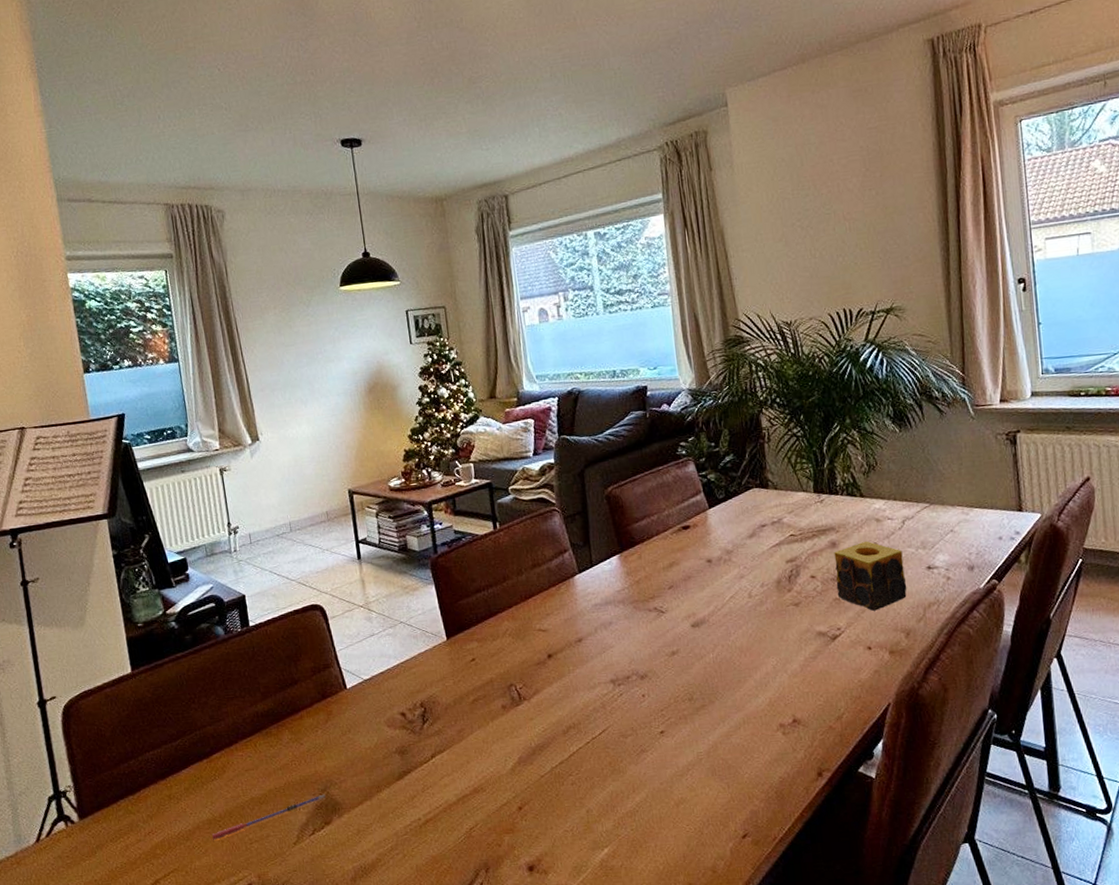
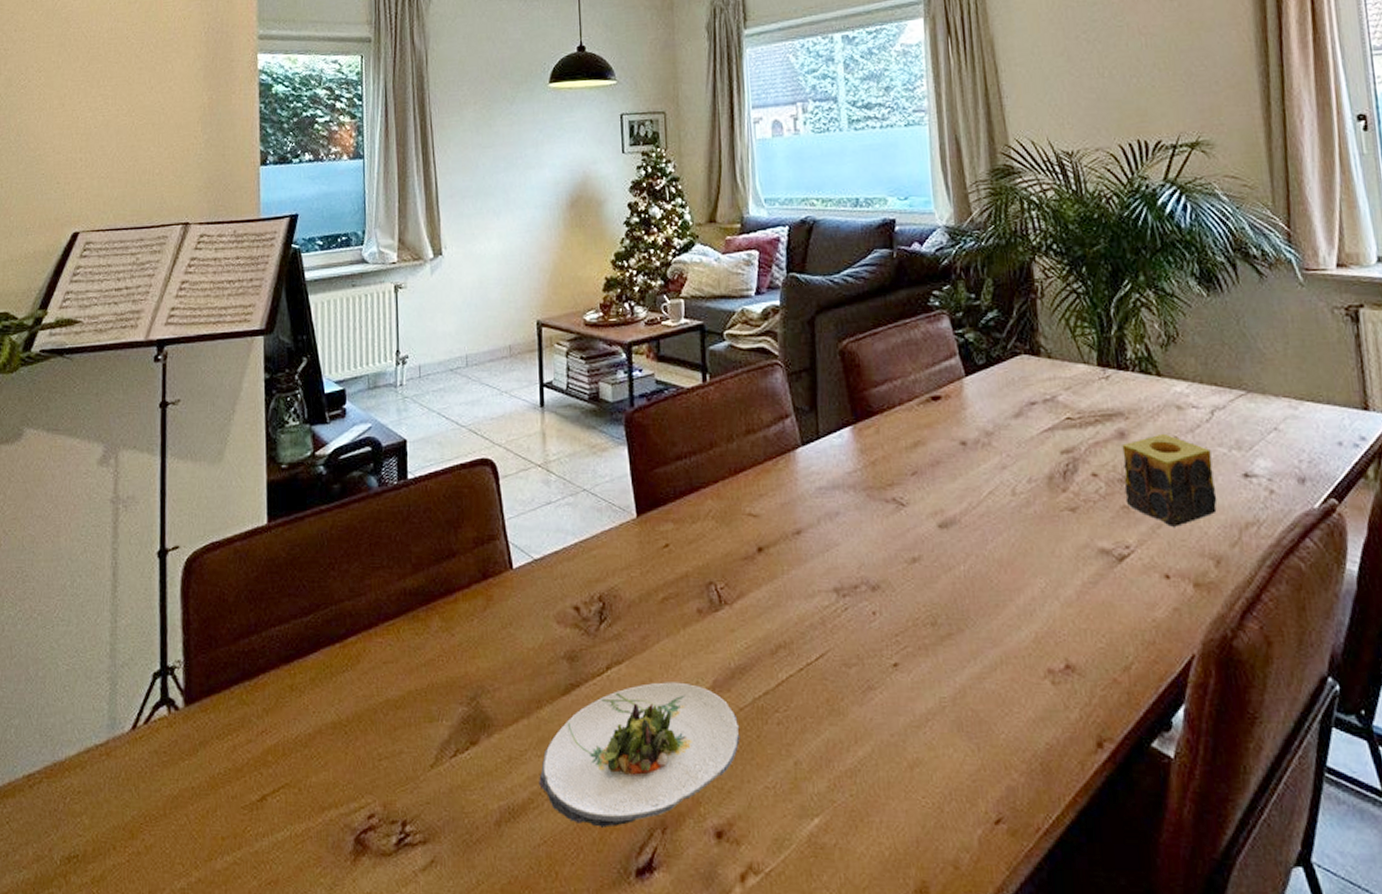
pen: present [212,794,326,840] -> none [335,704,474,751]
salad plate: none [384,761,543,873] -> present [539,682,740,828]

